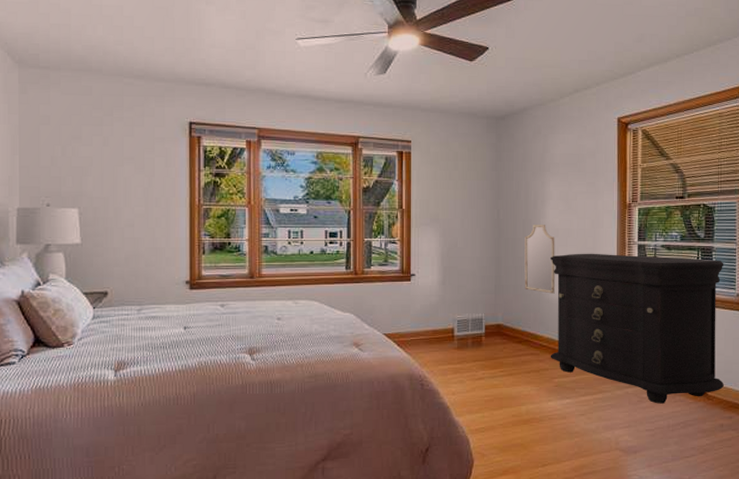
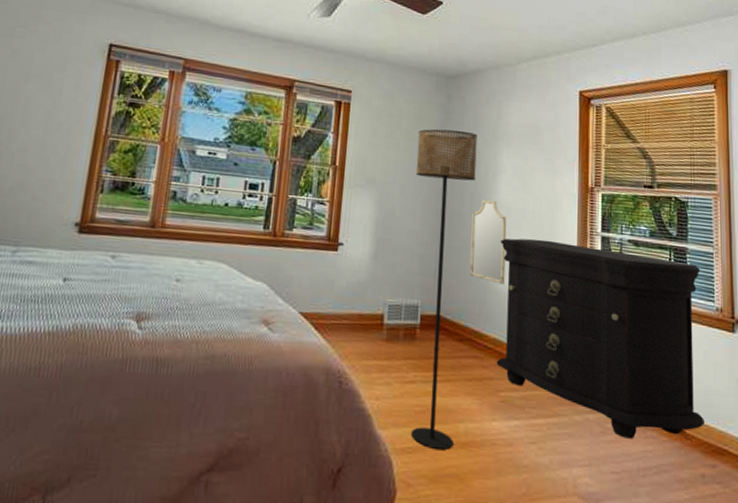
floor lamp: none [473,166,526,428] -> present [410,129,478,450]

